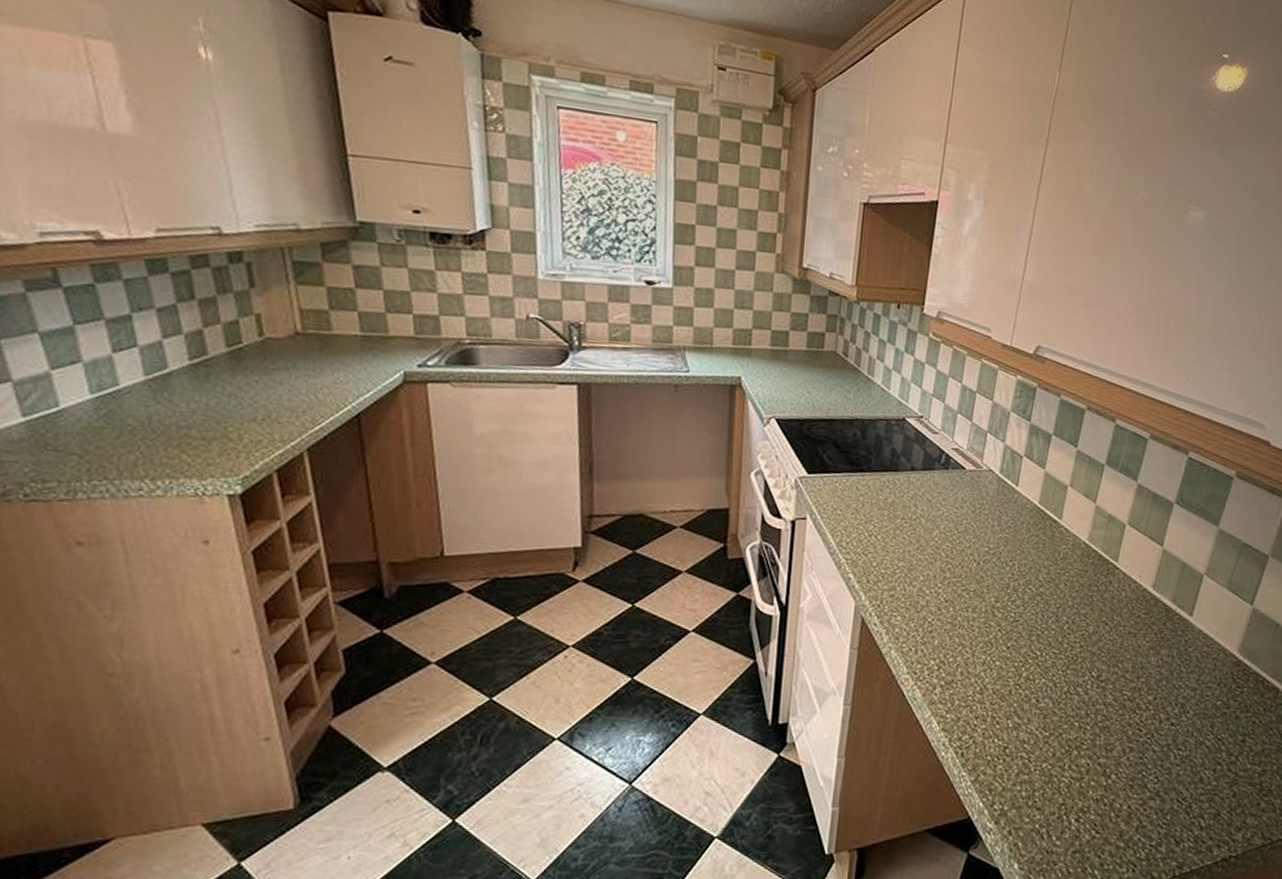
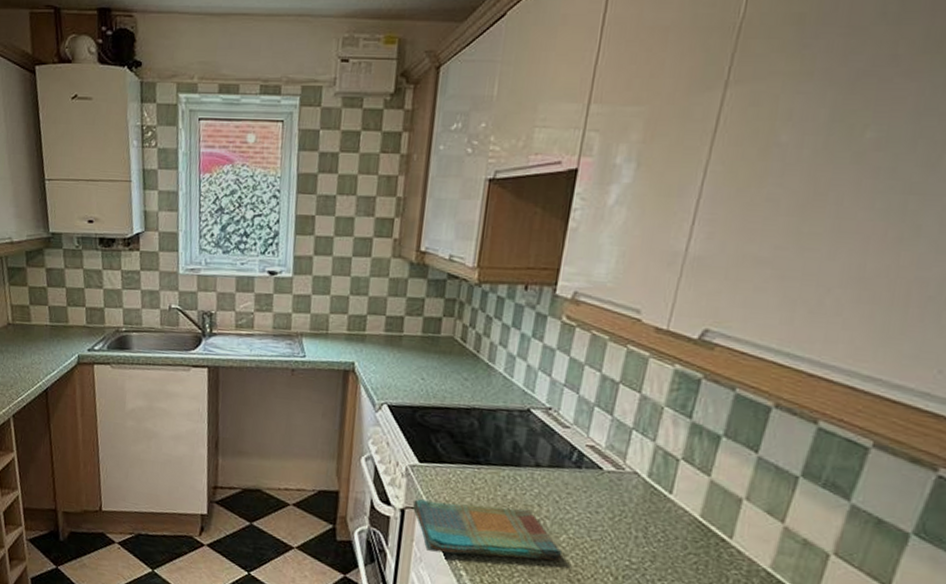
dish towel: none [803,509,936,559] -> present [413,499,563,561]

